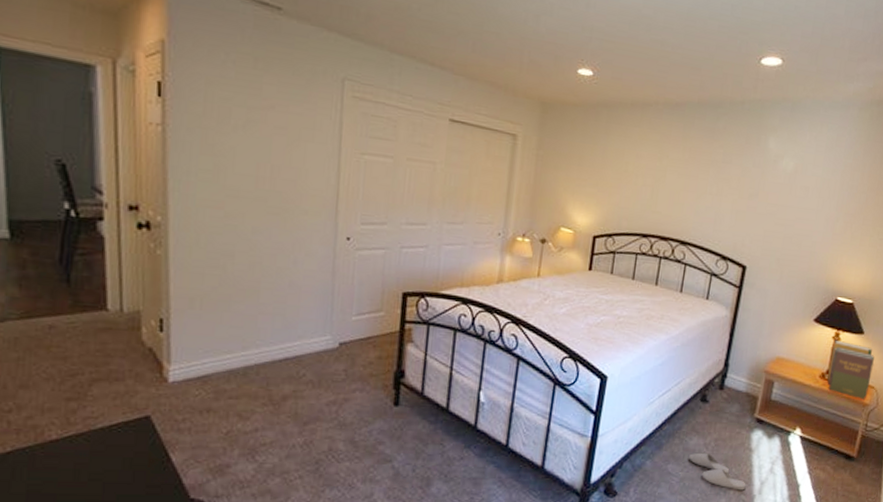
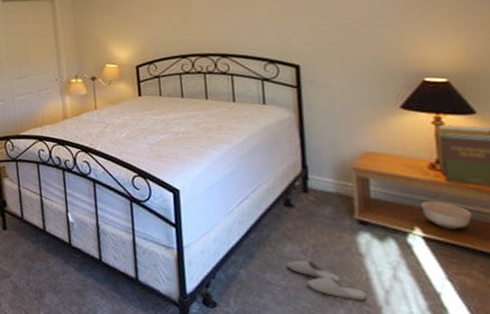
bowl: none [805,405,839,431] -> present [420,200,472,229]

